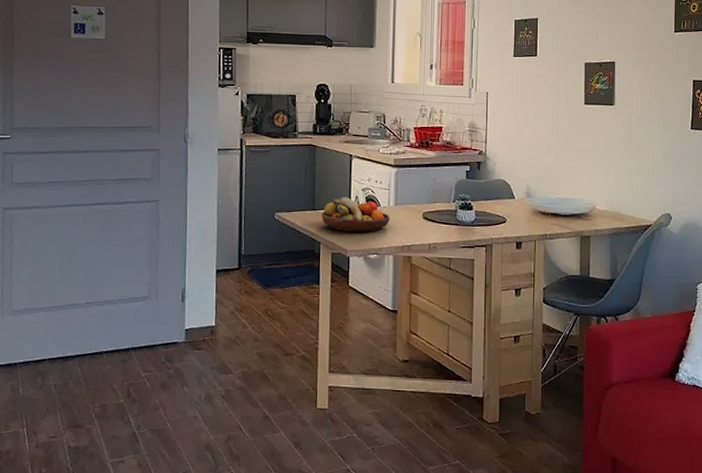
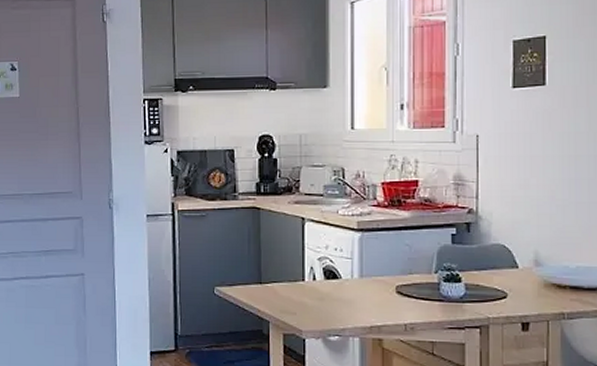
fruit bowl: present [322,197,390,232] -> none [270,268,354,309]

